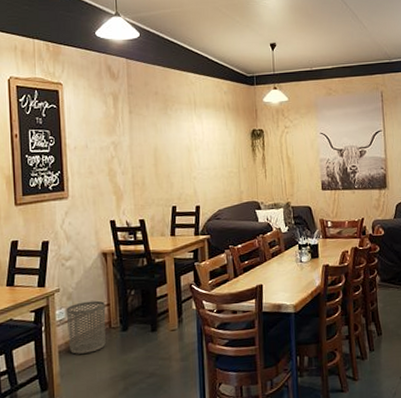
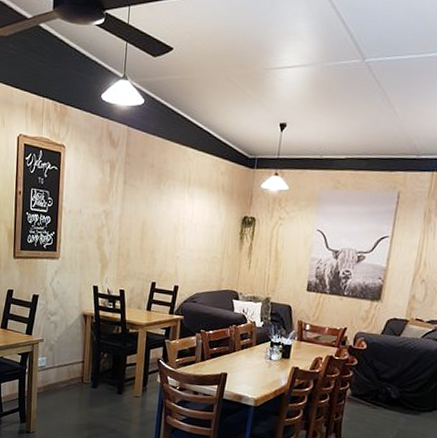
waste bin: present [66,300,106,354] -> none [46,354,81,400]

